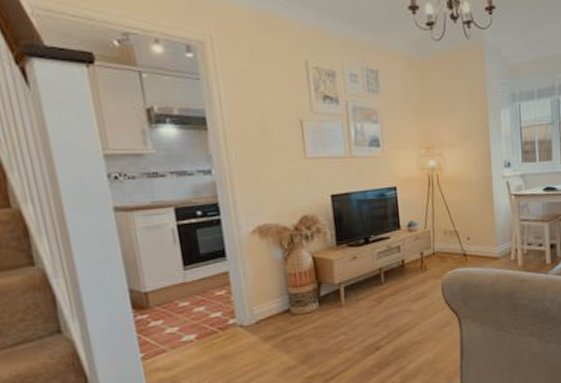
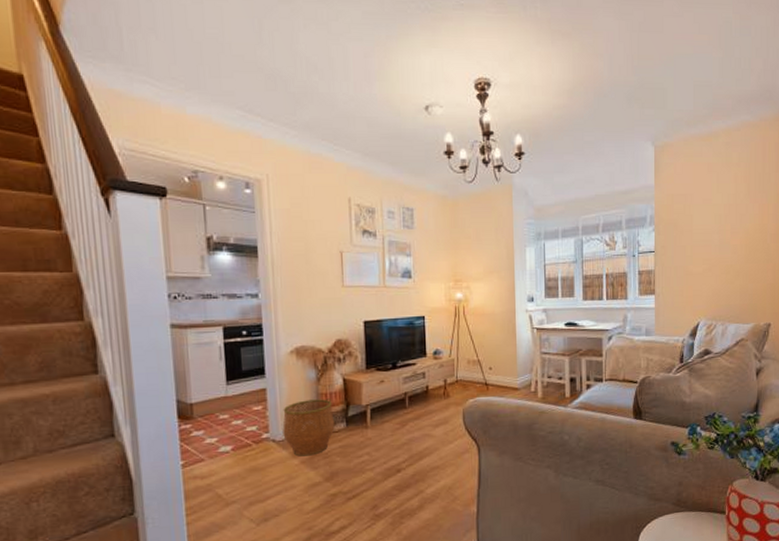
basket: none [249,278,307,341] -> present [283,398,335,457]

